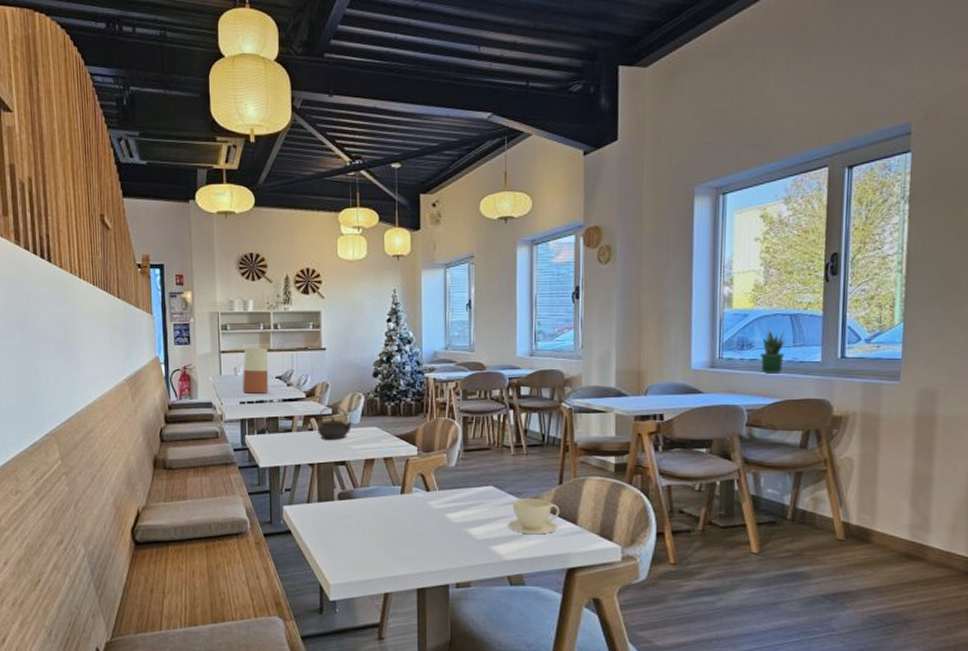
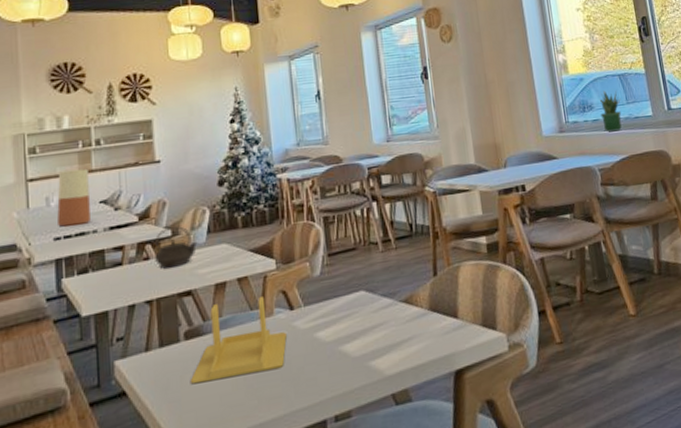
napkin holder: none [340,475,421,536] -> present [190,295,287,385]
teacup: present [508,498,560,535] -> none [385,295,439,340]

